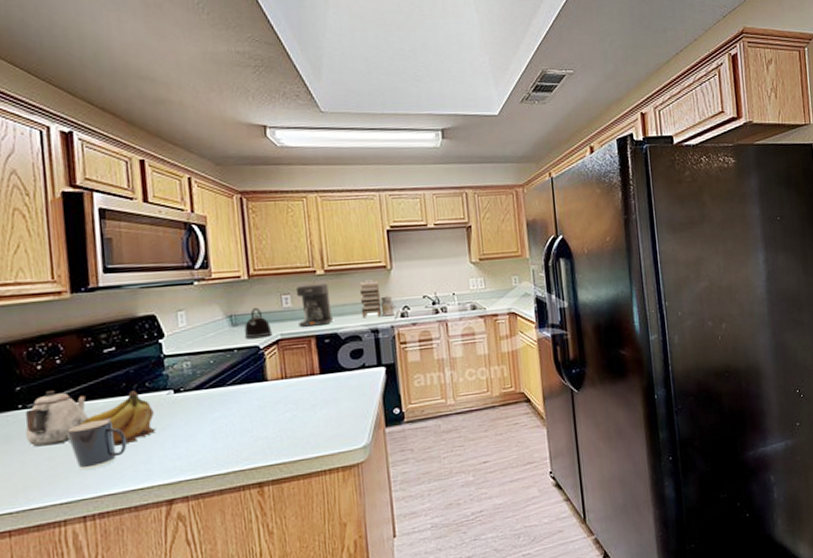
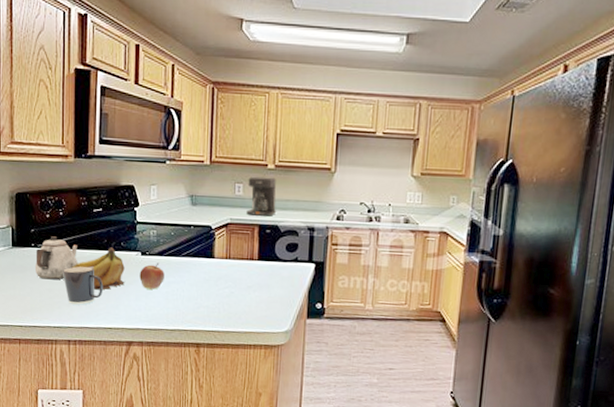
fruit: none [174,398,208,432] -> present [139,262,164,290]
kettle: present [244,307,273,340] -> none [200,191,224,220]
spice rack: present [359,279,396,319] -> none [301,179,333,217]

